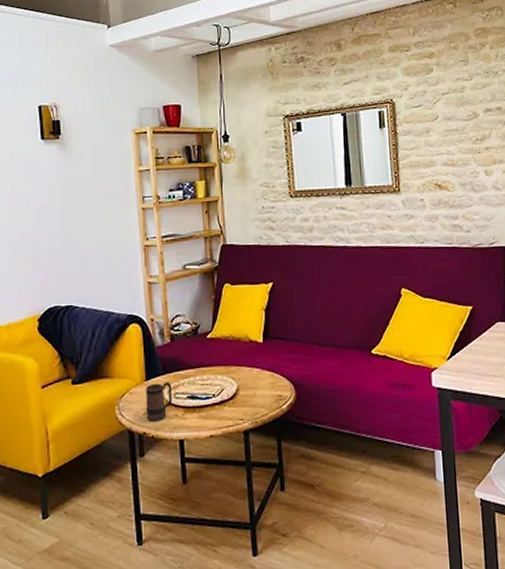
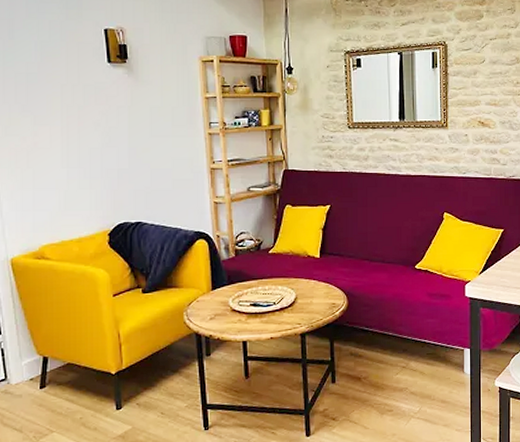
mug: present [145,381,173,421] -> none [212,291,237,326]

